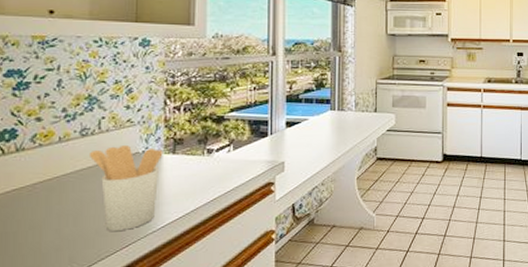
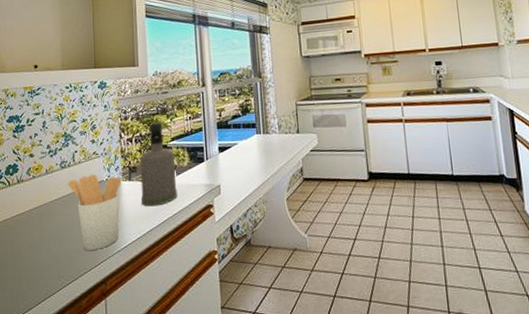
spray bottle: none [187,90,233,183] -> present [139,122,177,207]

